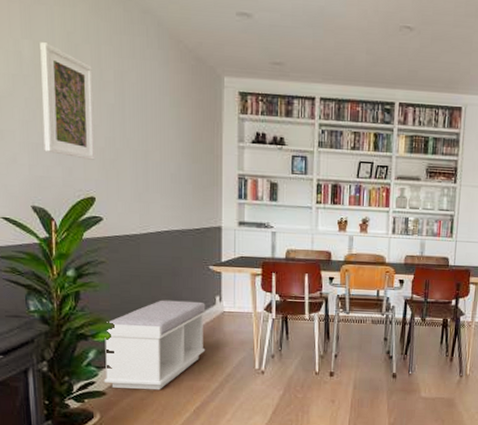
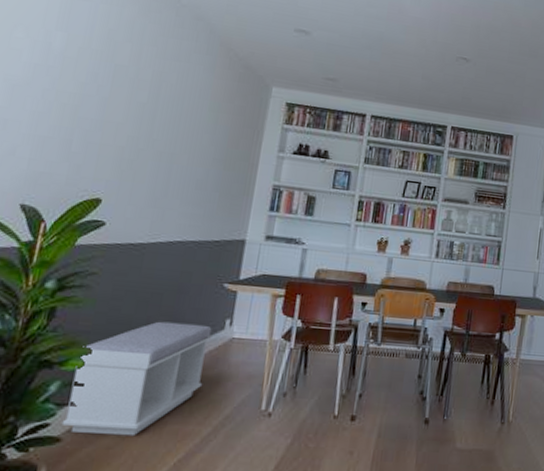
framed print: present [40,42,96,160] -> none [52,36,129,159]

